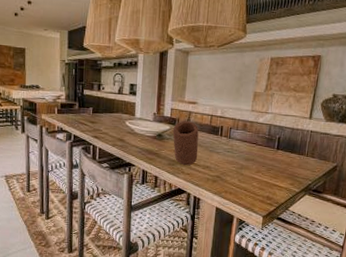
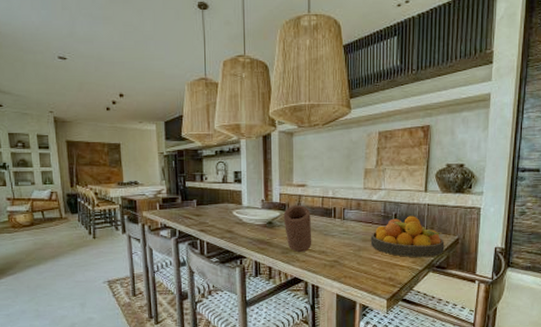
fruit bowl: none [252,140,323,181] -> present [370,216,445,258]

